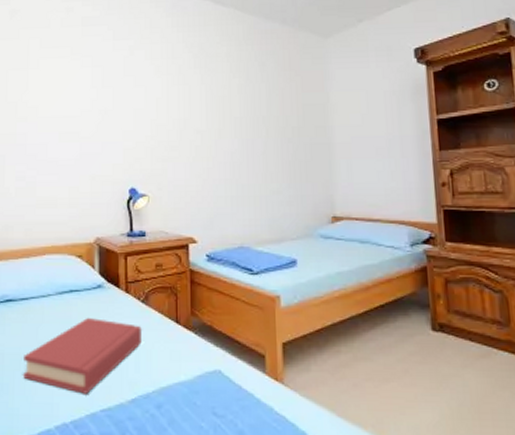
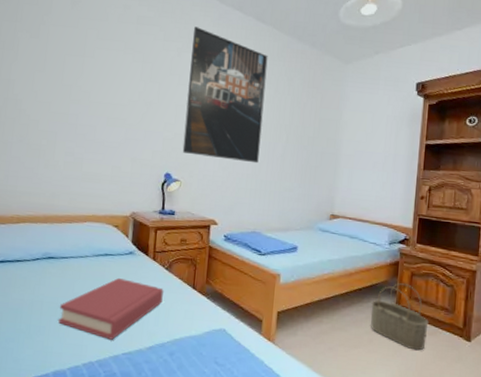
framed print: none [144,20,237,166] -> present [182,27,268,164]
wicker basket: none [399,294,479,379] -> present [370,283,429,351]

